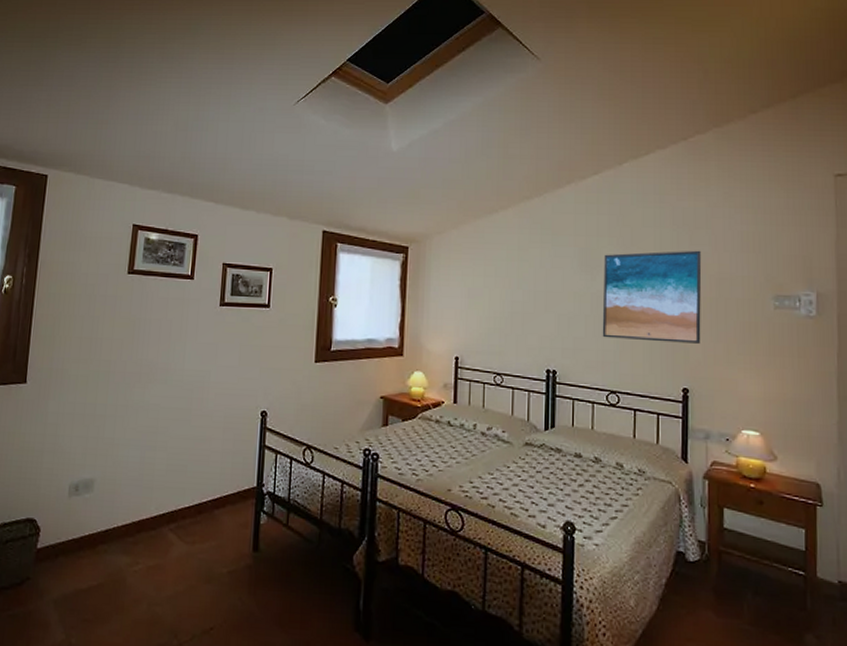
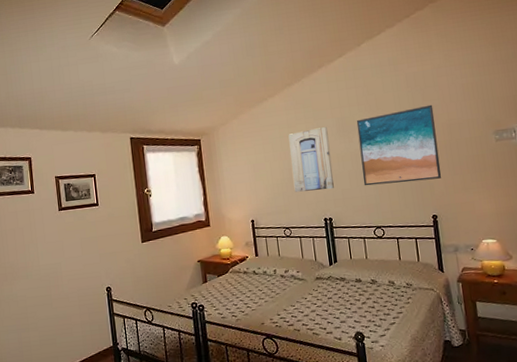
wall art: none [515,256,567,335] -> present [288,127,334,192]

